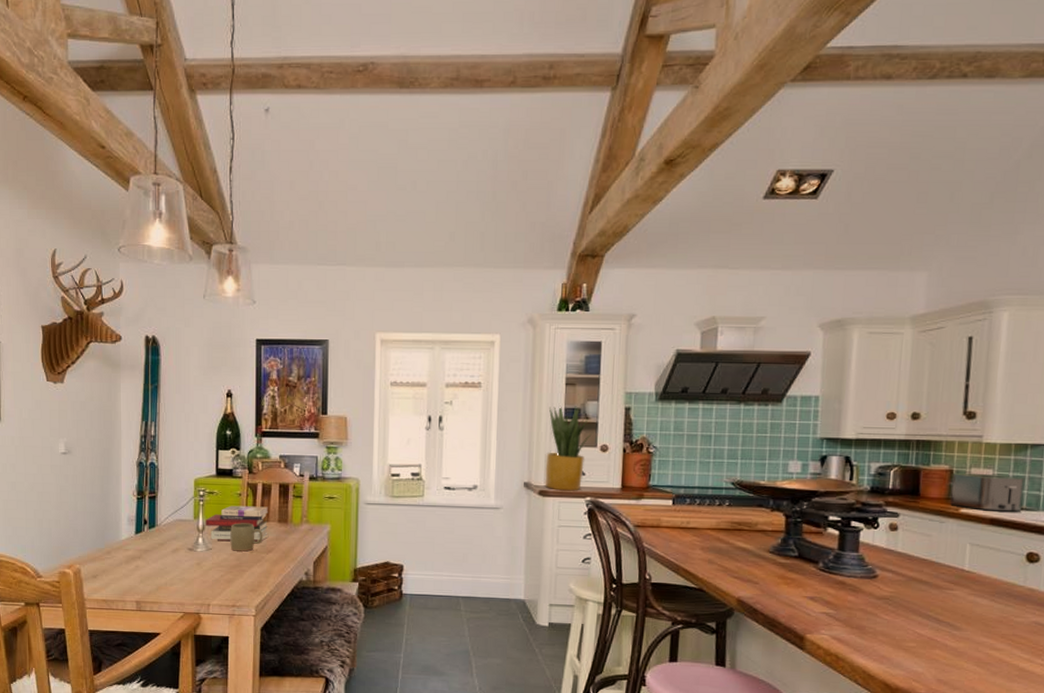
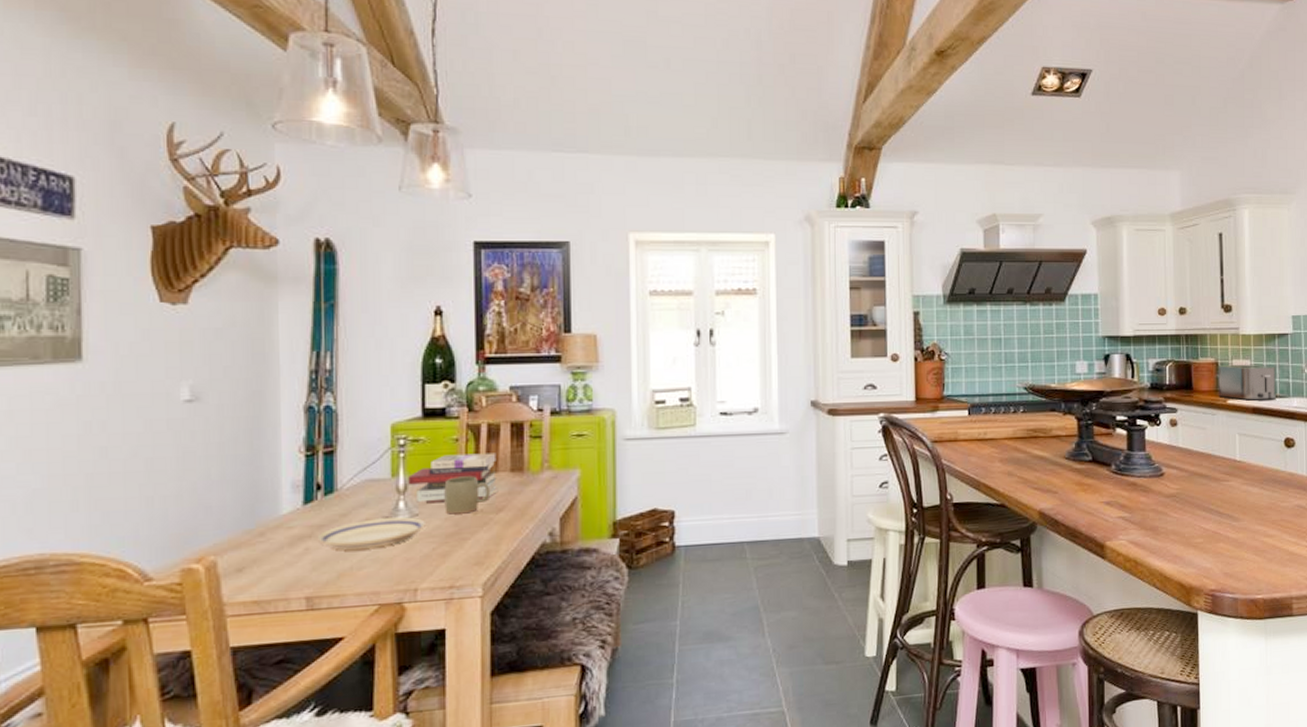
plate: none [144,549,216,571] -> present [317,517,425,550]
planter: present [545,406,594,491] -> none [833,312,883,408]

